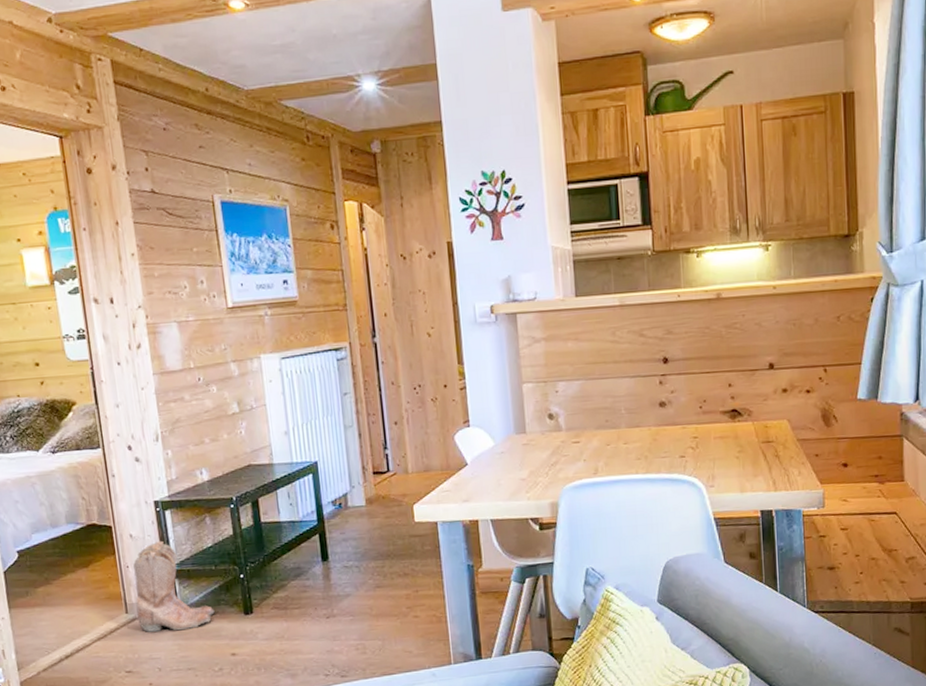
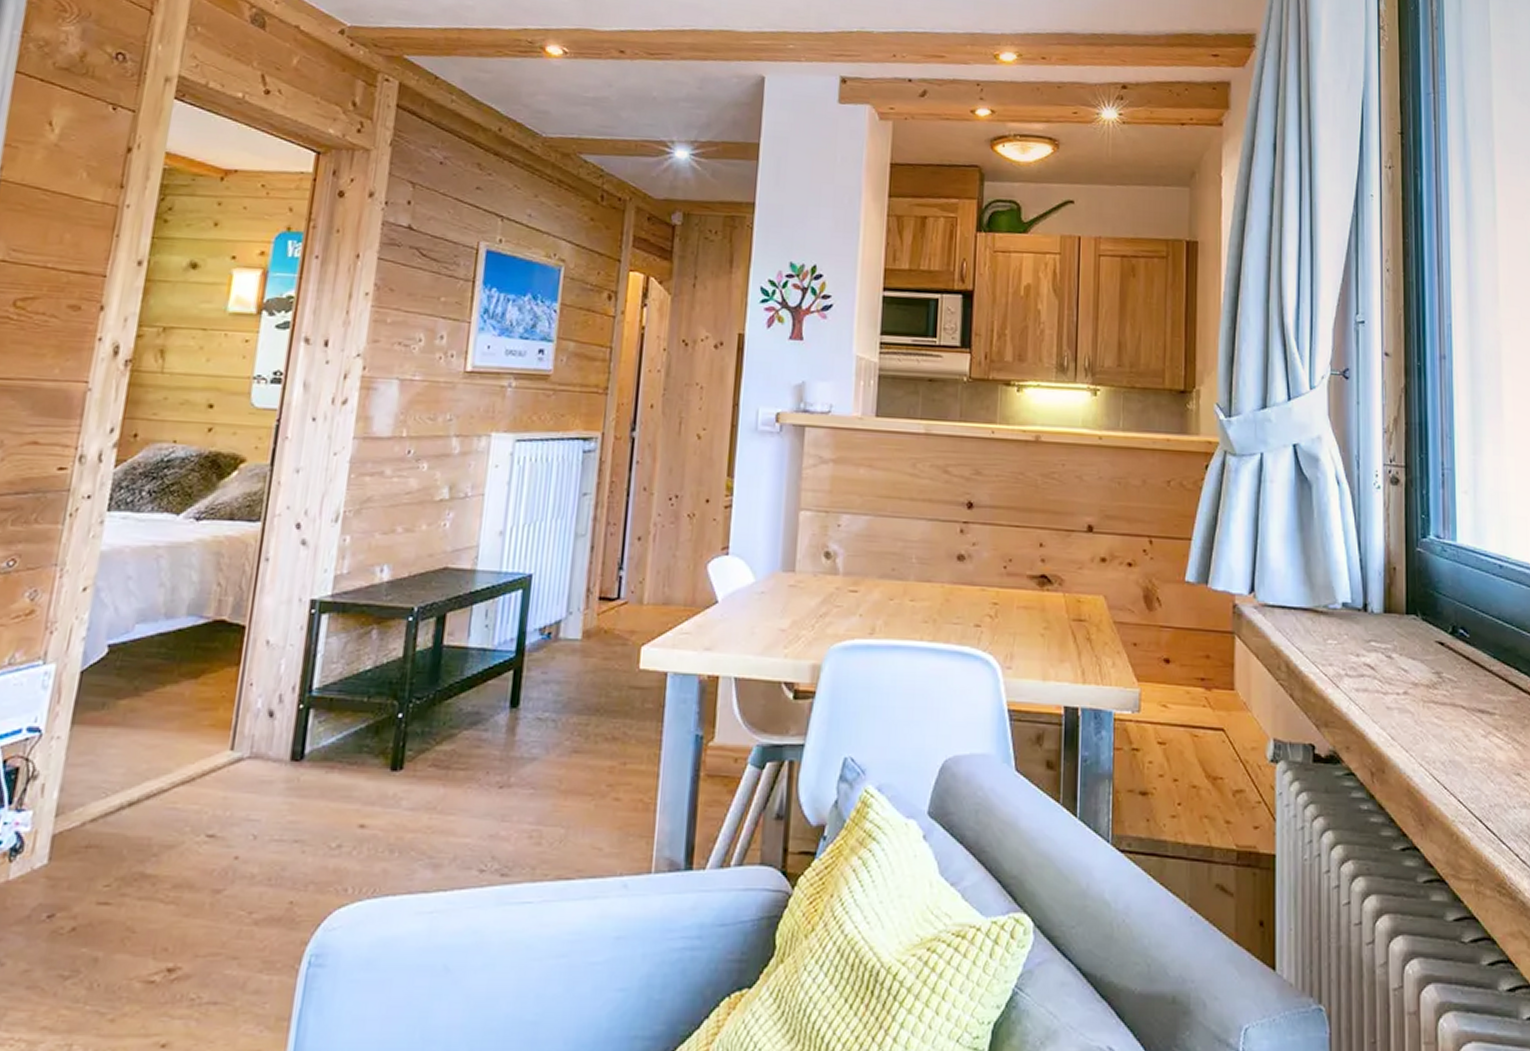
boots: present [133,540,215,632] -> none [244,653,352,783]

